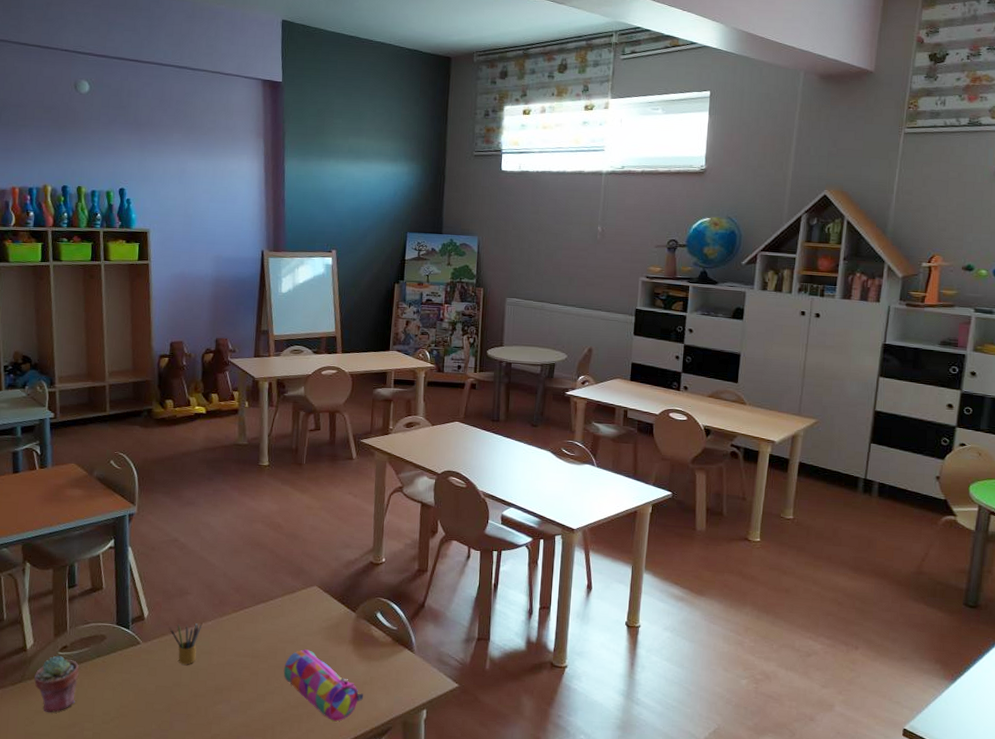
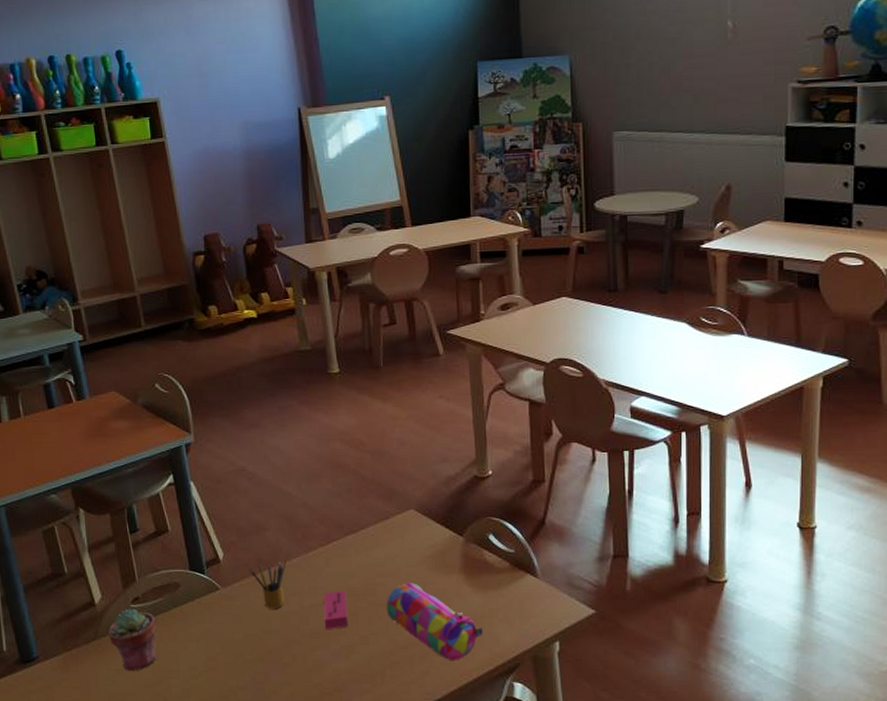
eraser: none [228,652,251,687] -> present [324,591,349,630]

